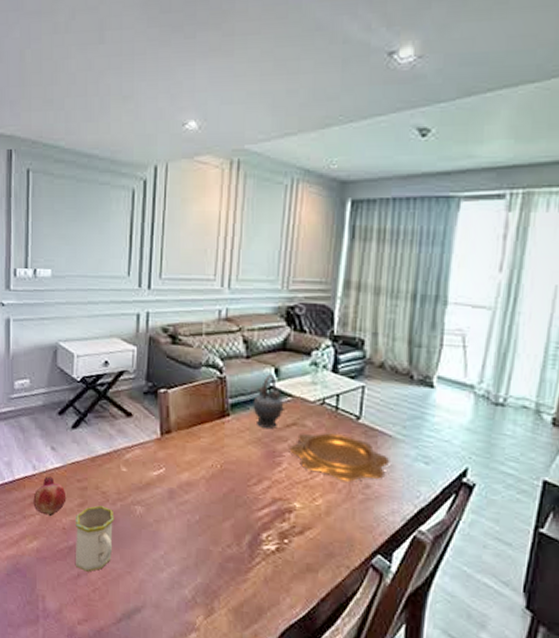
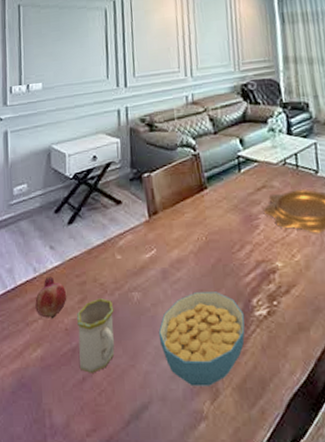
cereal bowl: none [158,516,251,604] -> present [158,291,245,387]
teapot: present [253,374,284,429] -> none [225,145,253,196]

